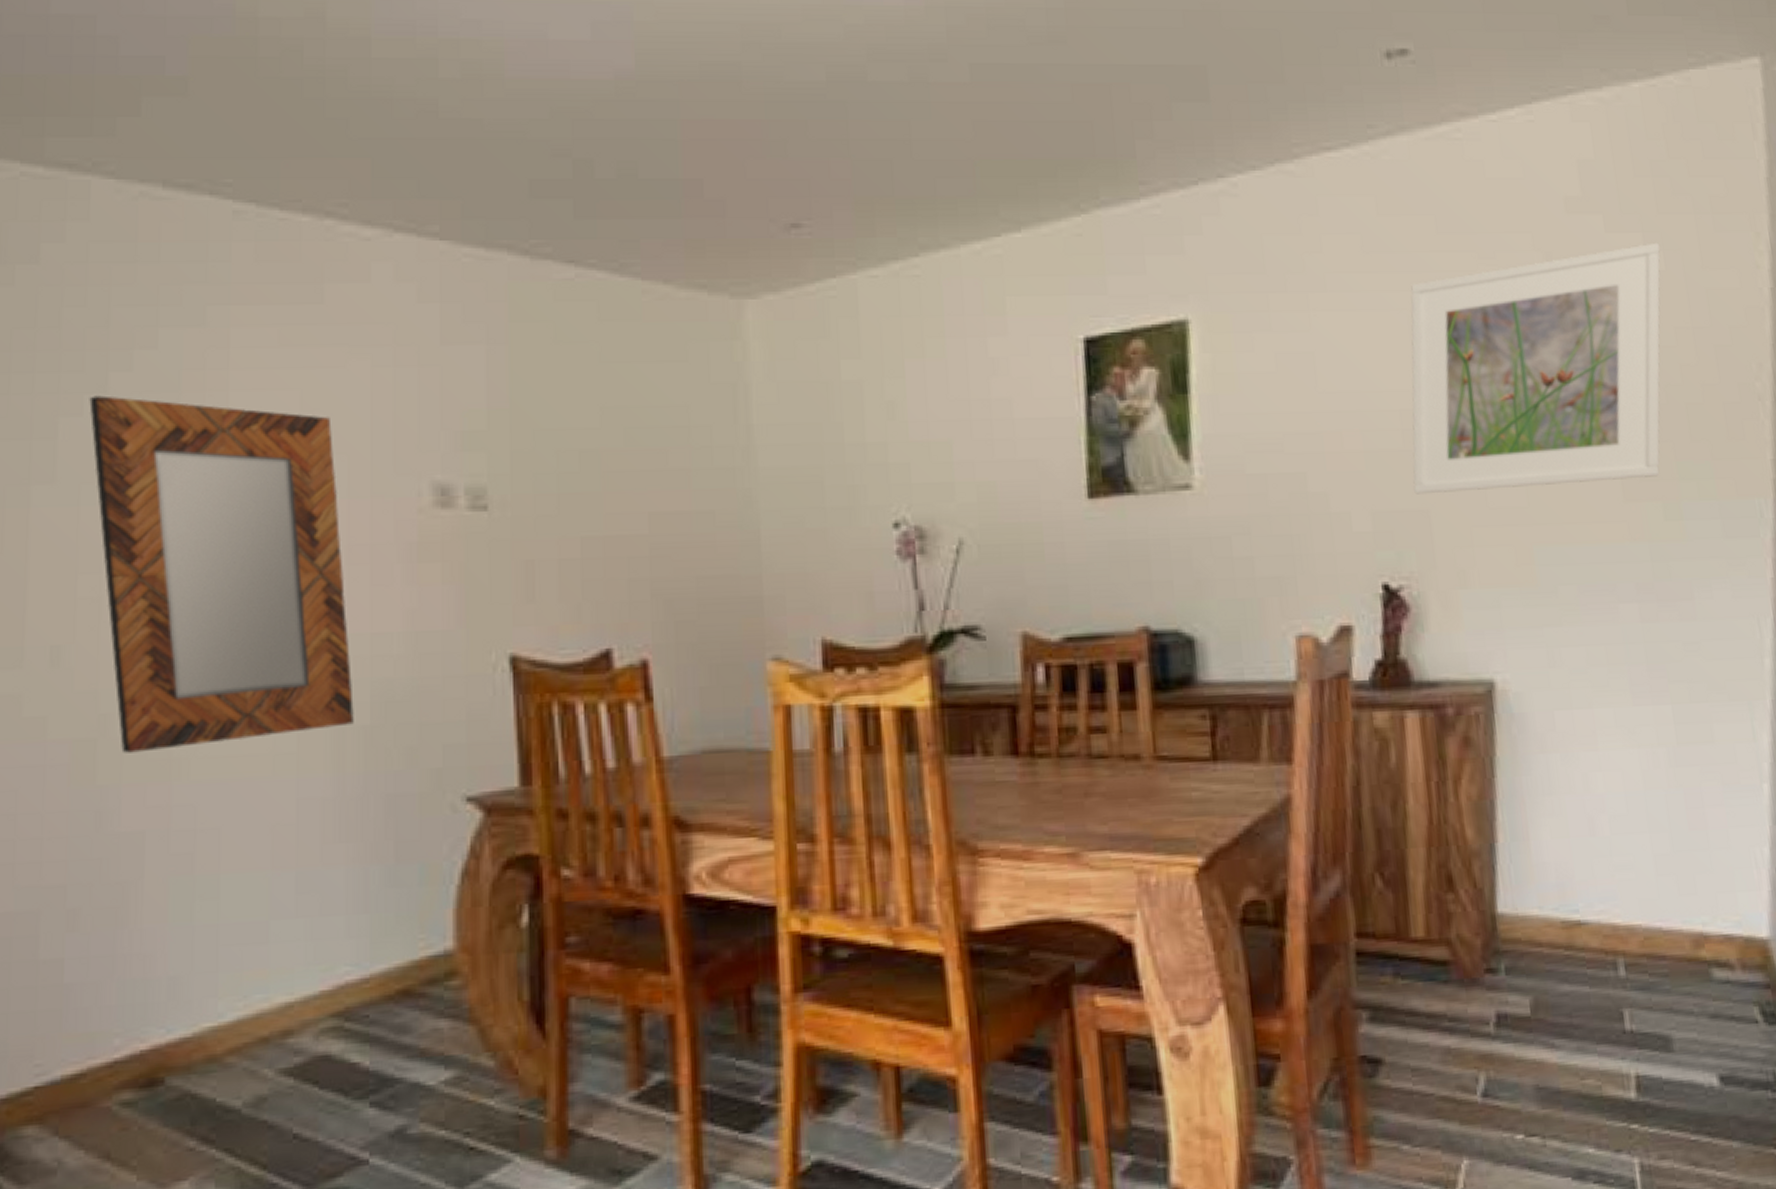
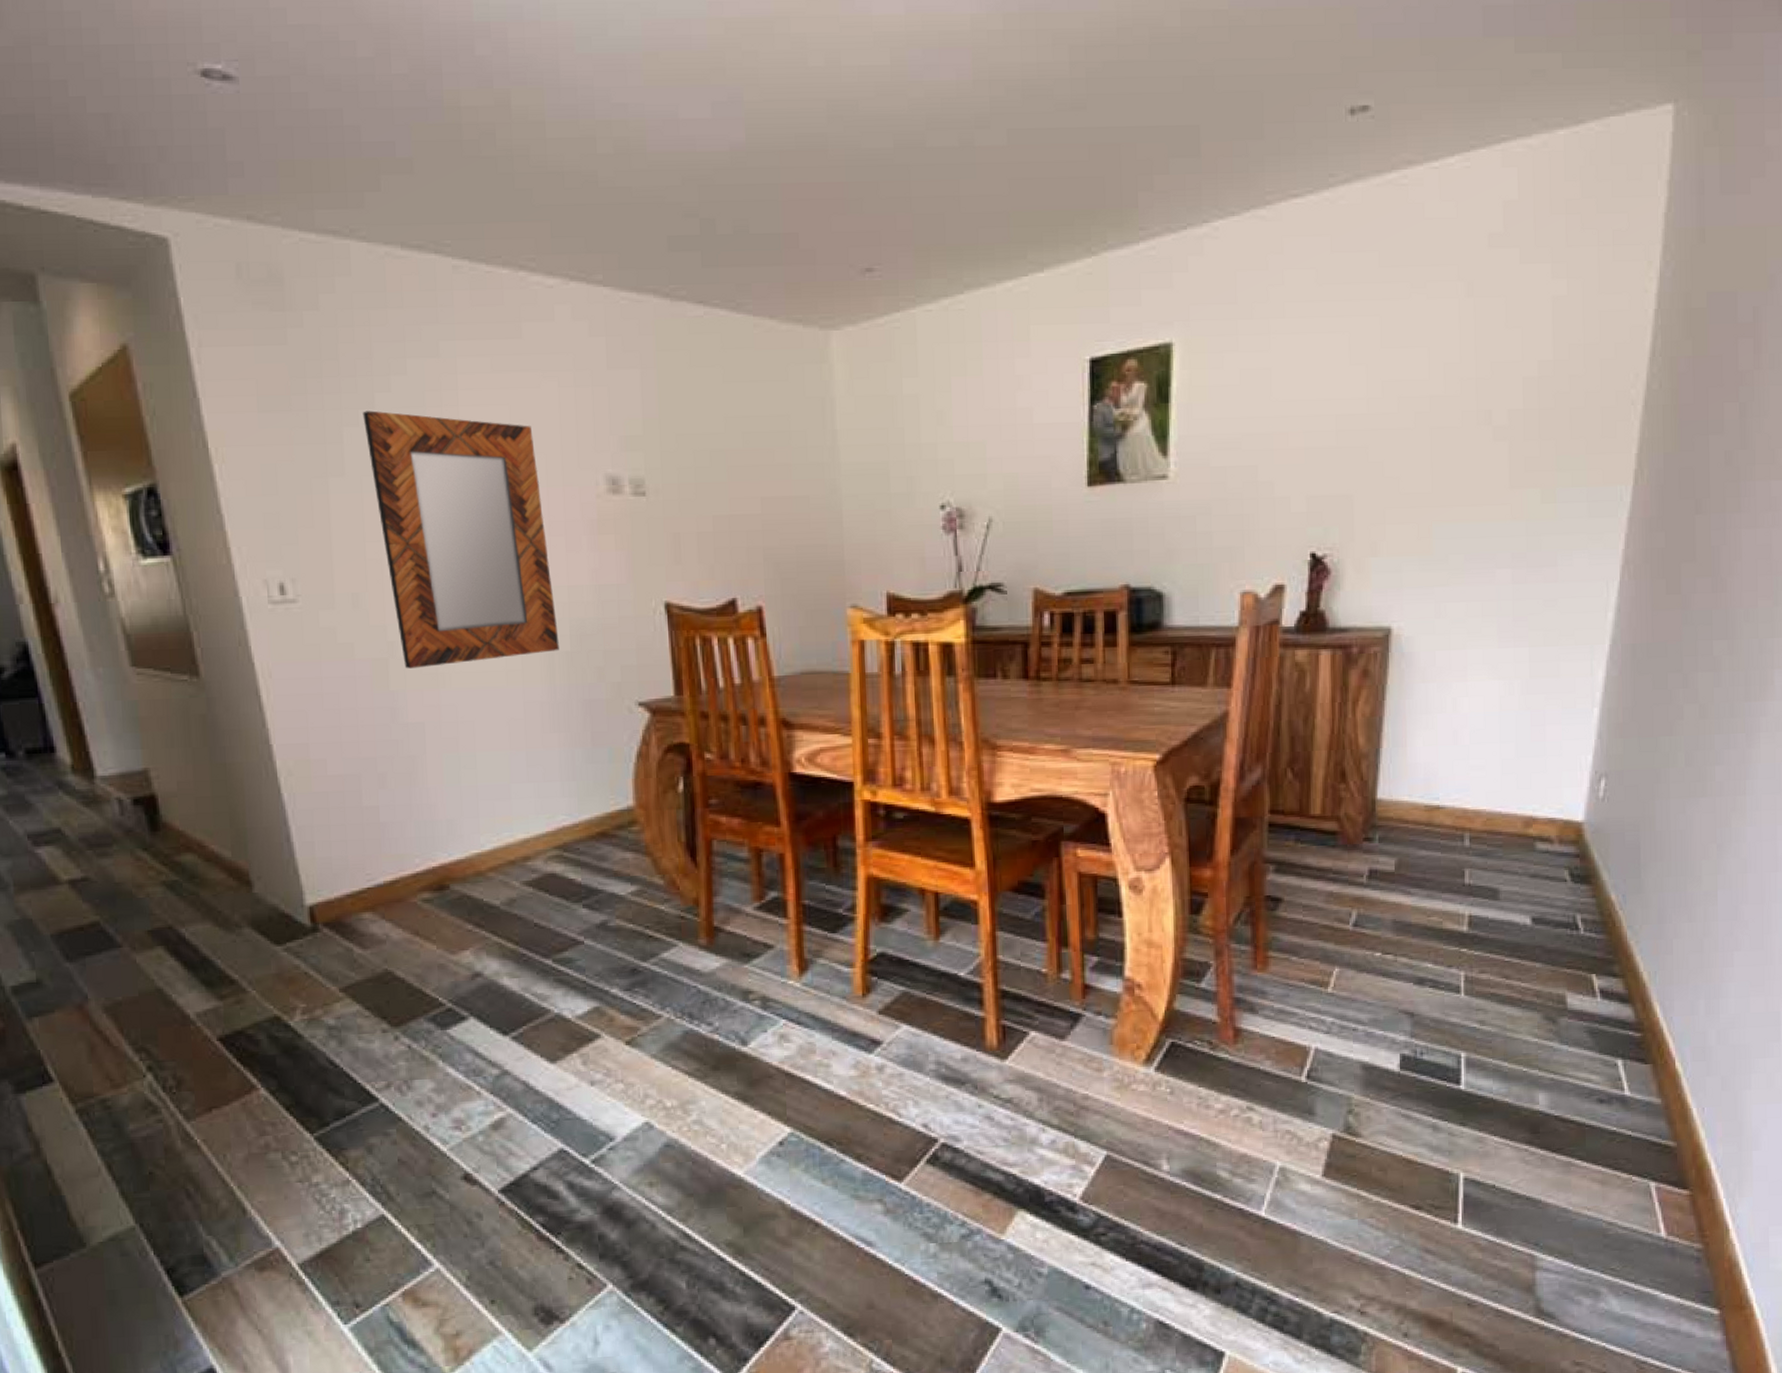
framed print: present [1411,242,1661,495] -> none [1342,271,1564,483]

